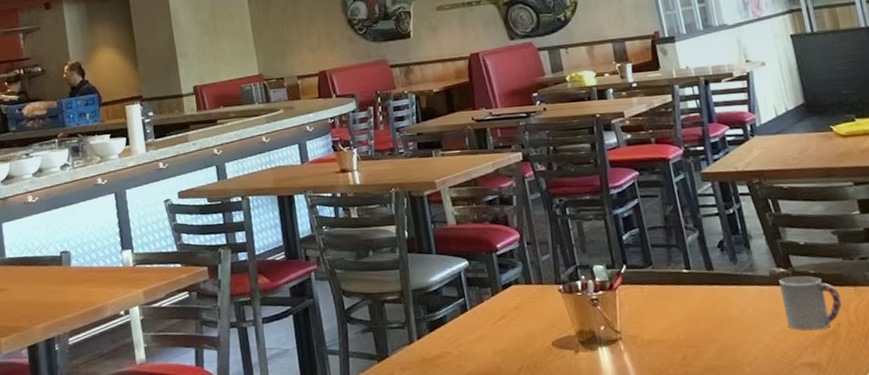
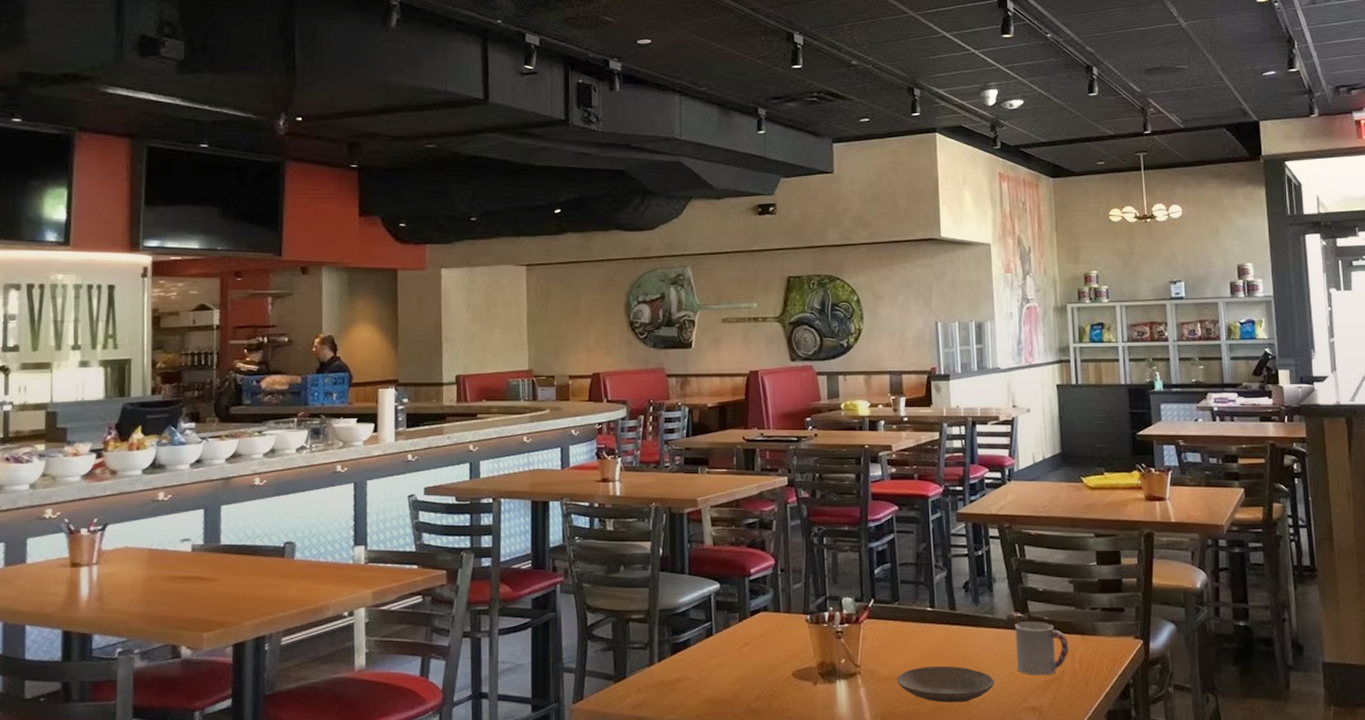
plate: none [660,326,766,364] -> present [896,667,995,703]

